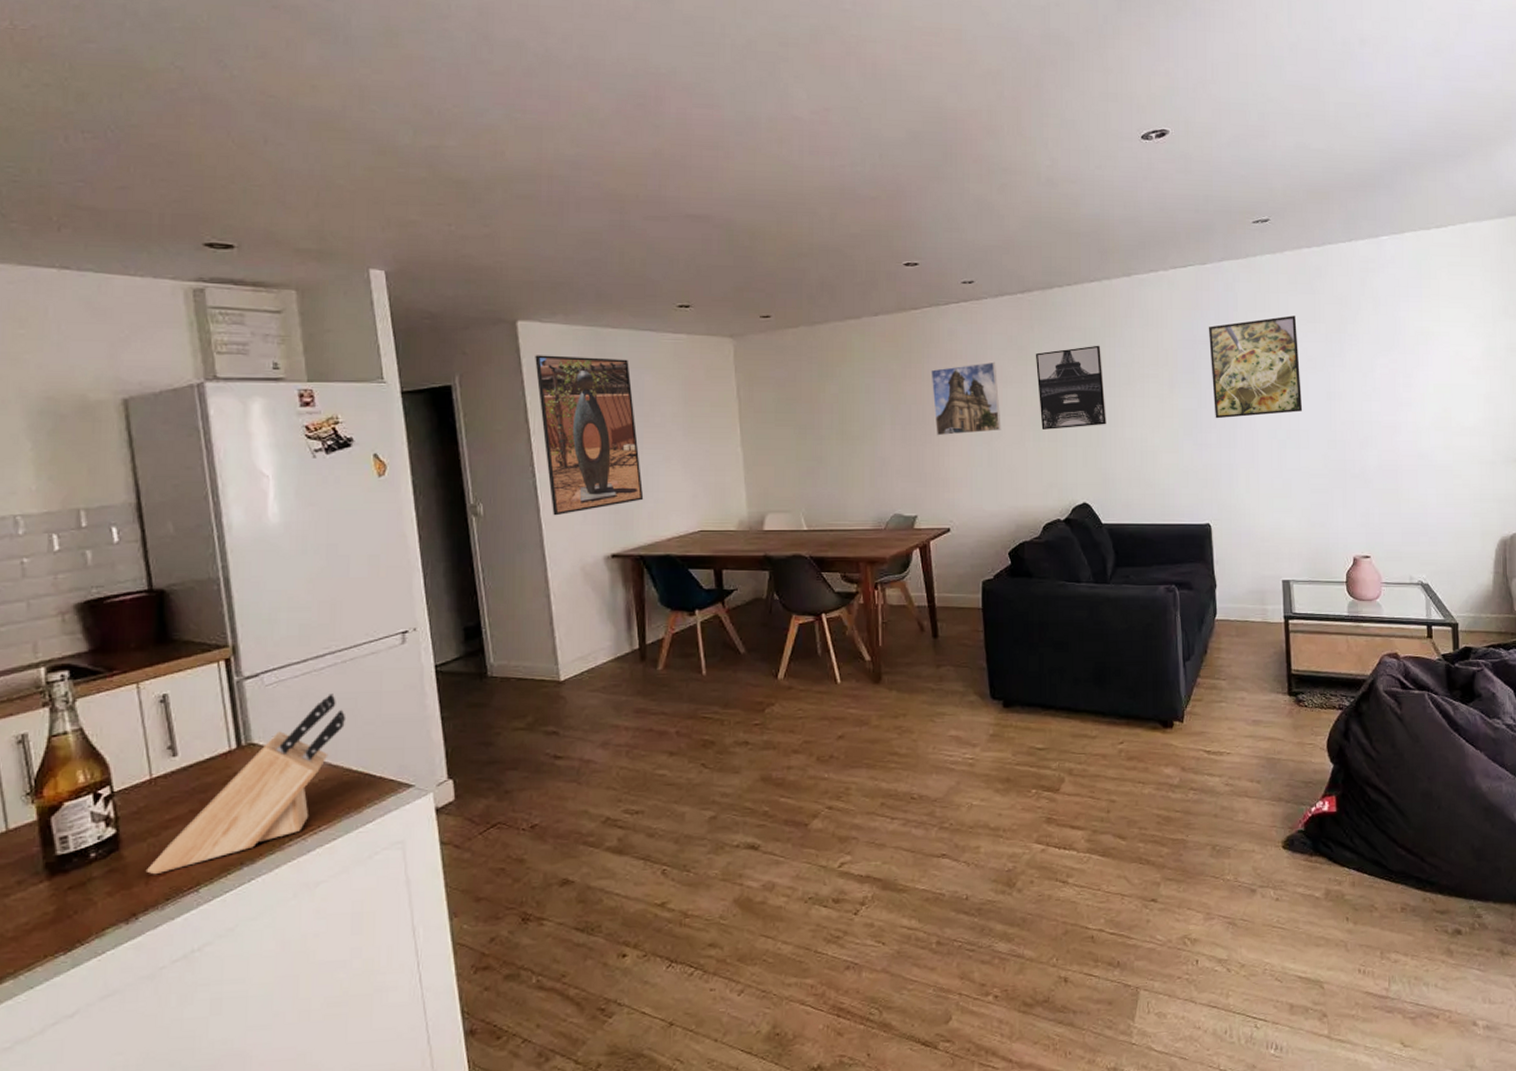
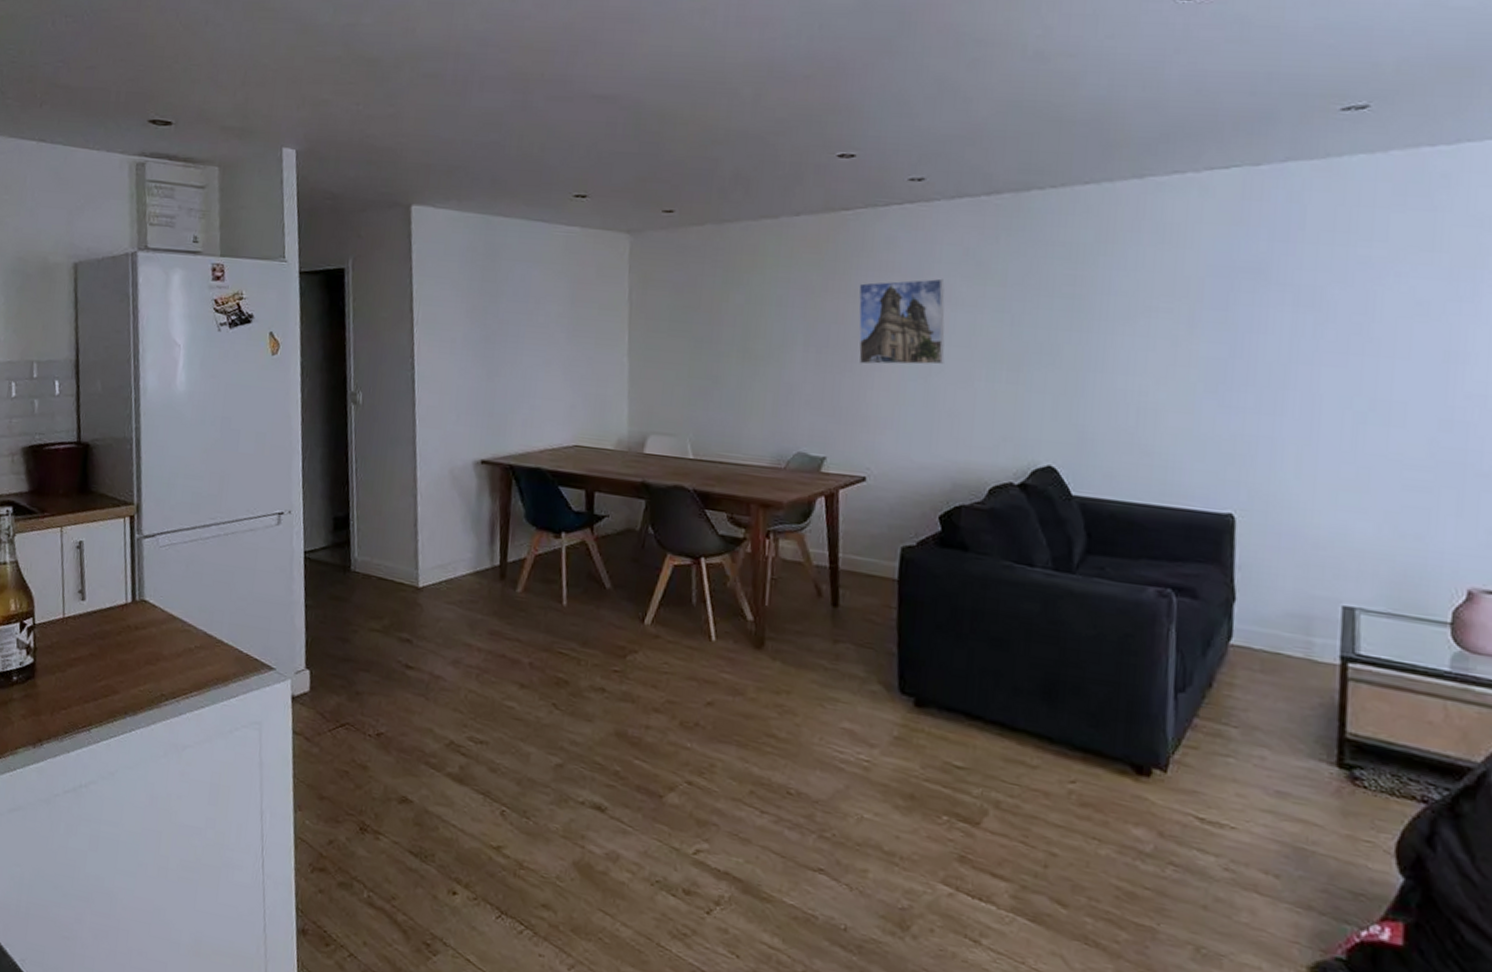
knife block: present [145,693,346,875] -> none [52,564,223,708]
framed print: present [535,355,644,516] -> none [424,241,520,413]
wall art: present [1035,345,1106,430] -> none [998,265,1092,369]
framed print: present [1208,315,1303,419] -> none [1254,240,1401,376]

